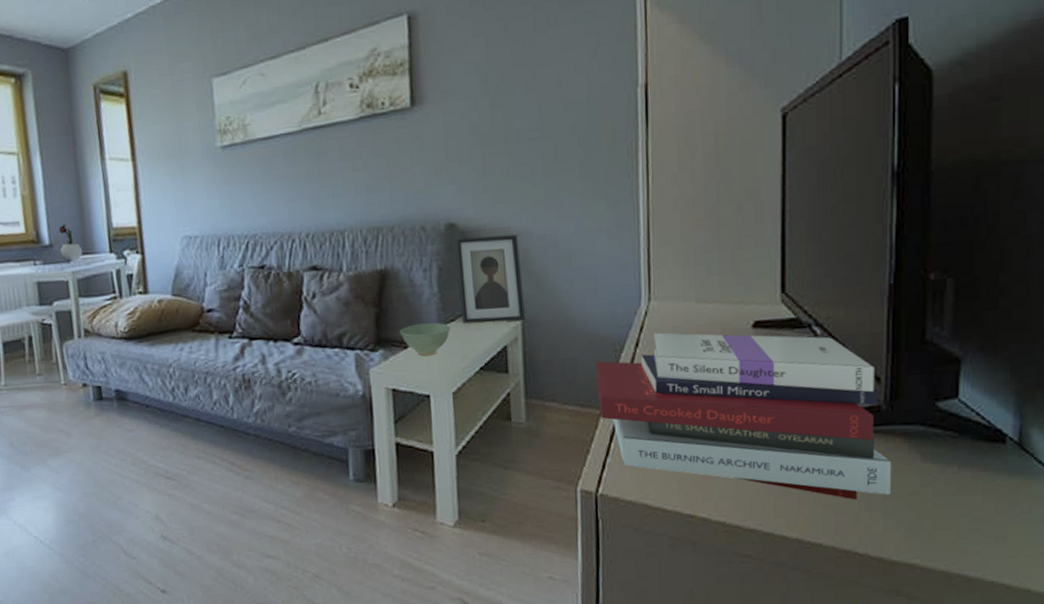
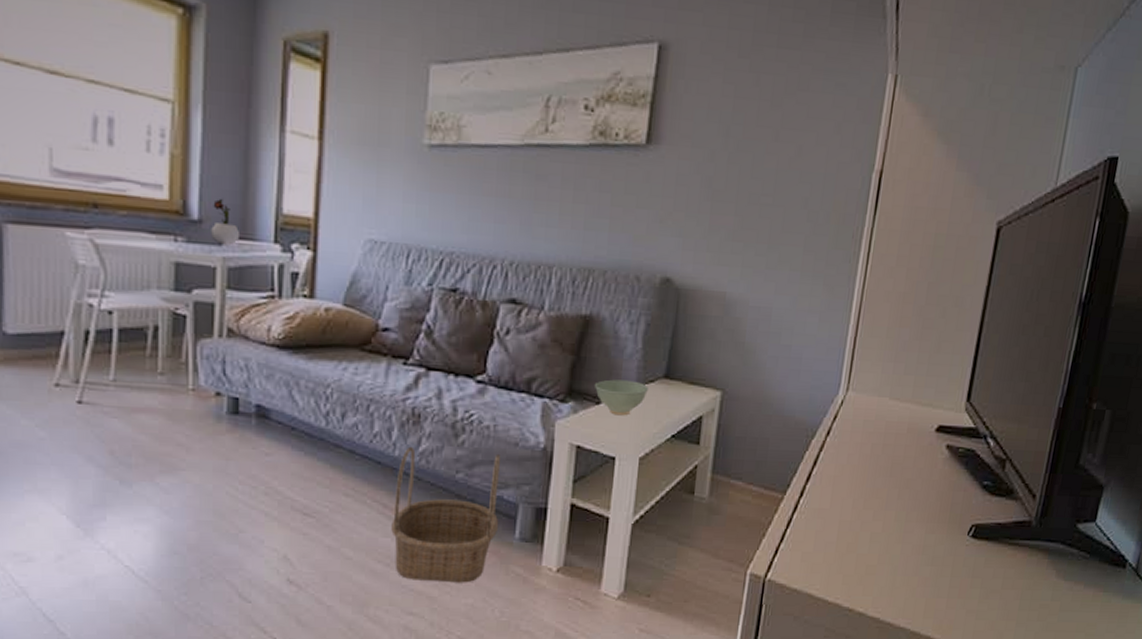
basket: none [239,406,334,527] -> present [391,446,501,583]
picture frame: present [455,234,525,324] -> none [662,295,733,393]
books: present [595,332,892,500] -> none [782,423,1033,608]

